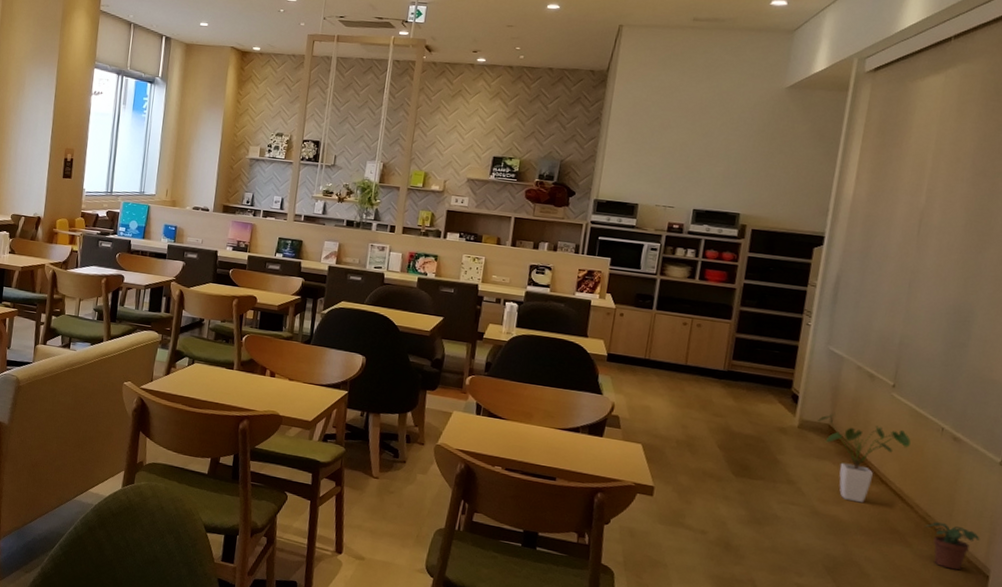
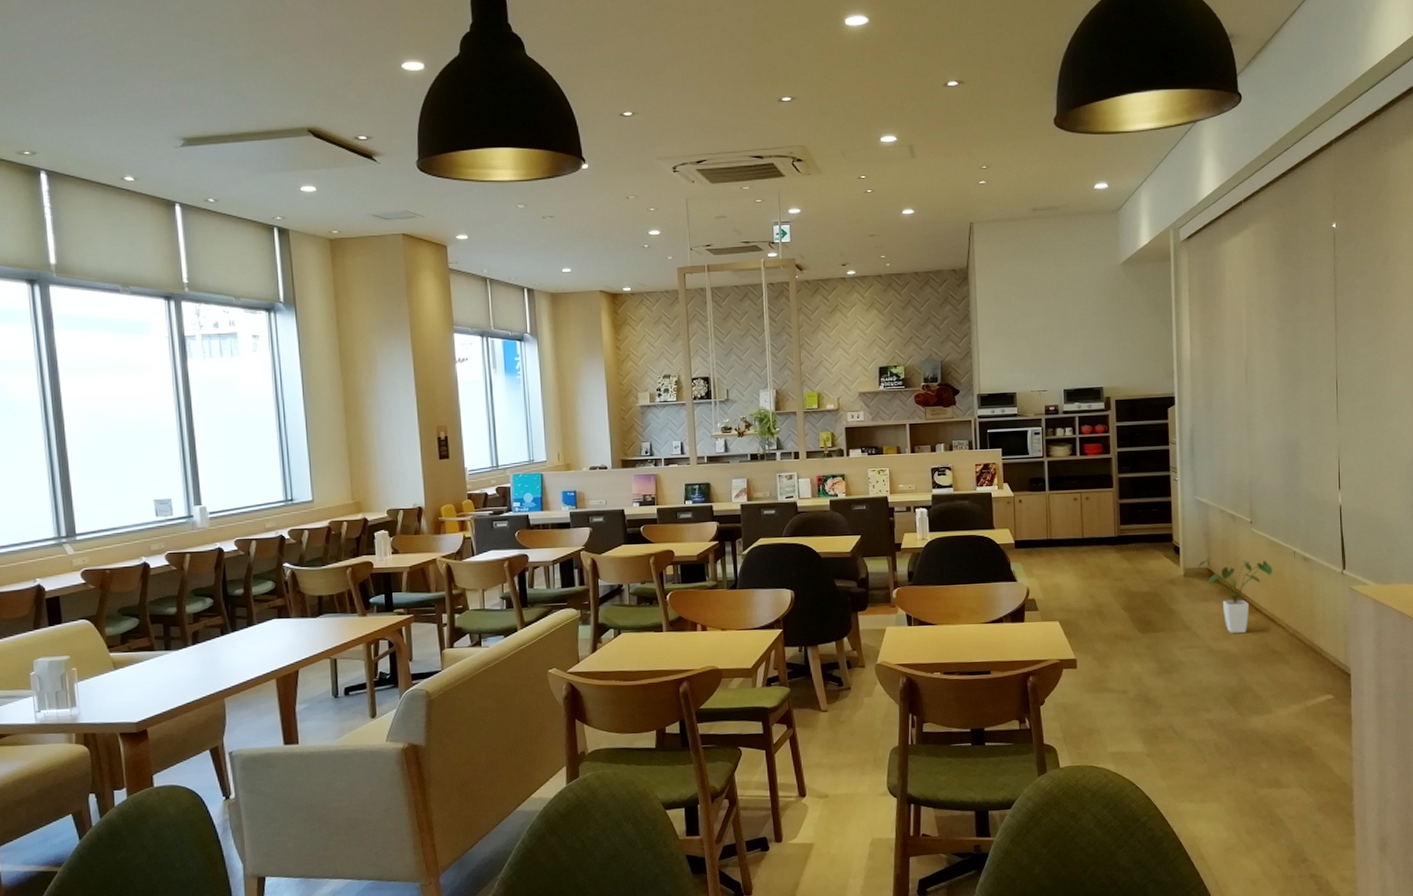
potted plant: present [925,522,980,571] -> none [1296,636,1338,676]

